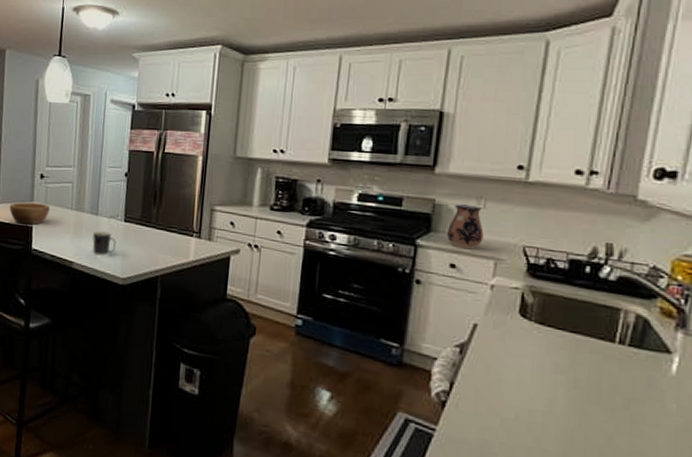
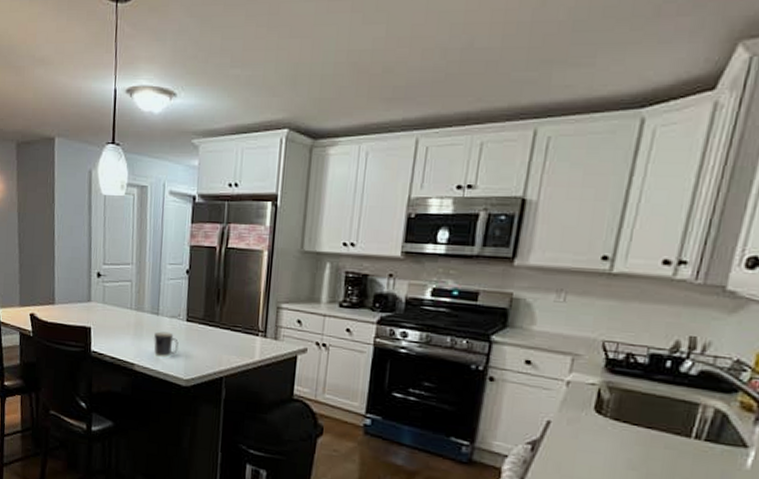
bowl: present [9,202,50,225] -> none [65,302,108,326]
ceramic pitcher: present [447,204,484,250] -> none [524,298,563,345]

